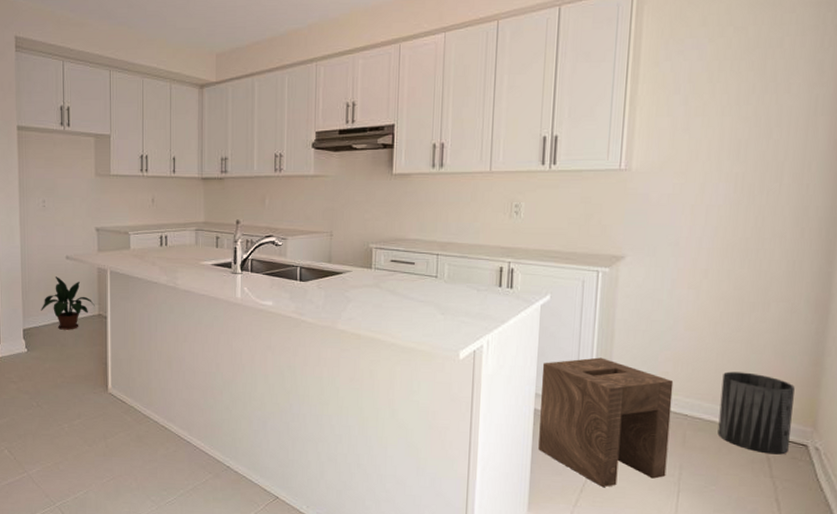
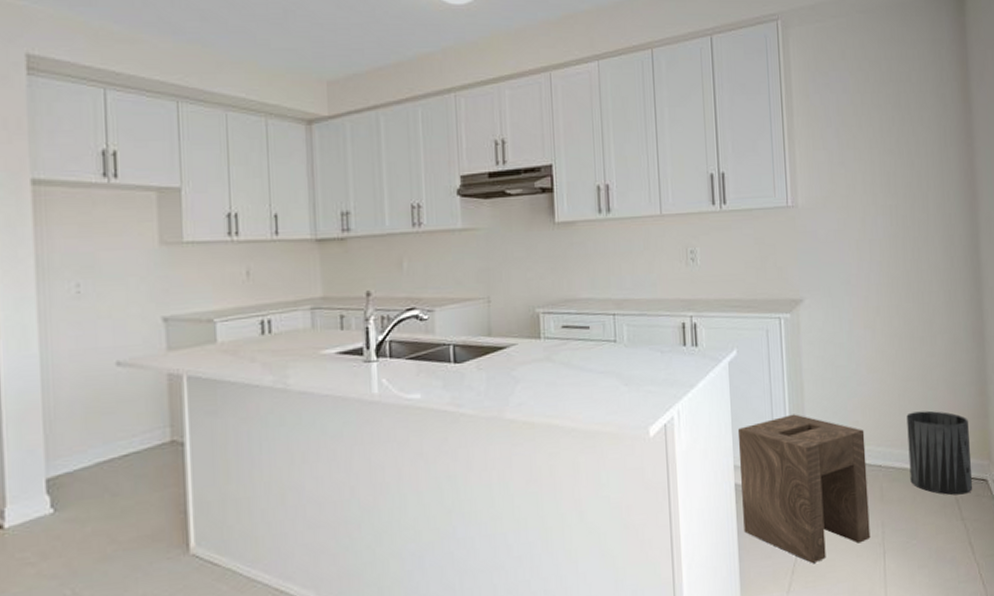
potted plant: present [41,277,95,330] -> none [76,393,165,472]

